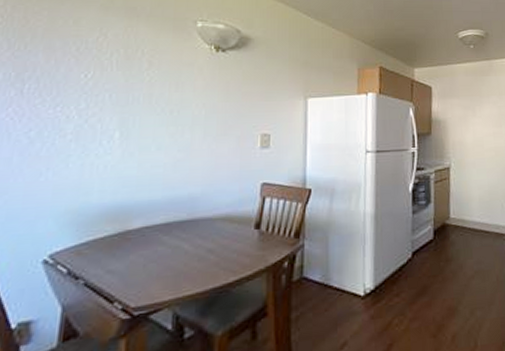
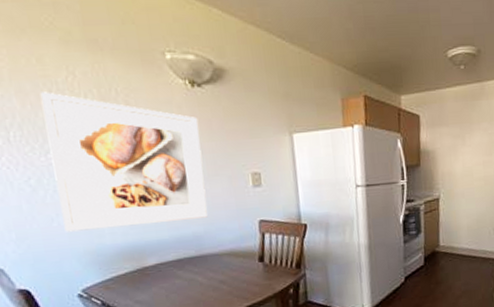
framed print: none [51,49,217,188] -> present [40,92,208,232]

